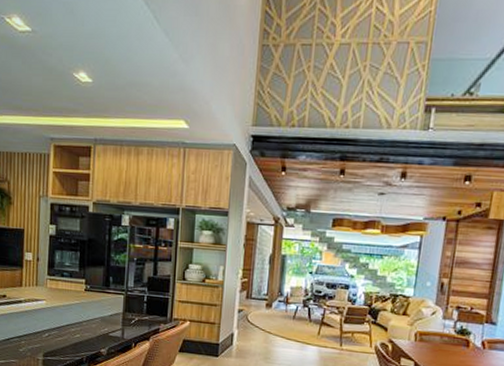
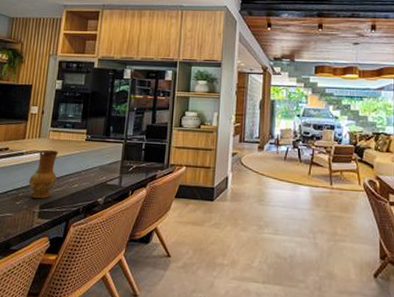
ceramic jug: none [30,298,58,347] -> present [29,150,59,199]

